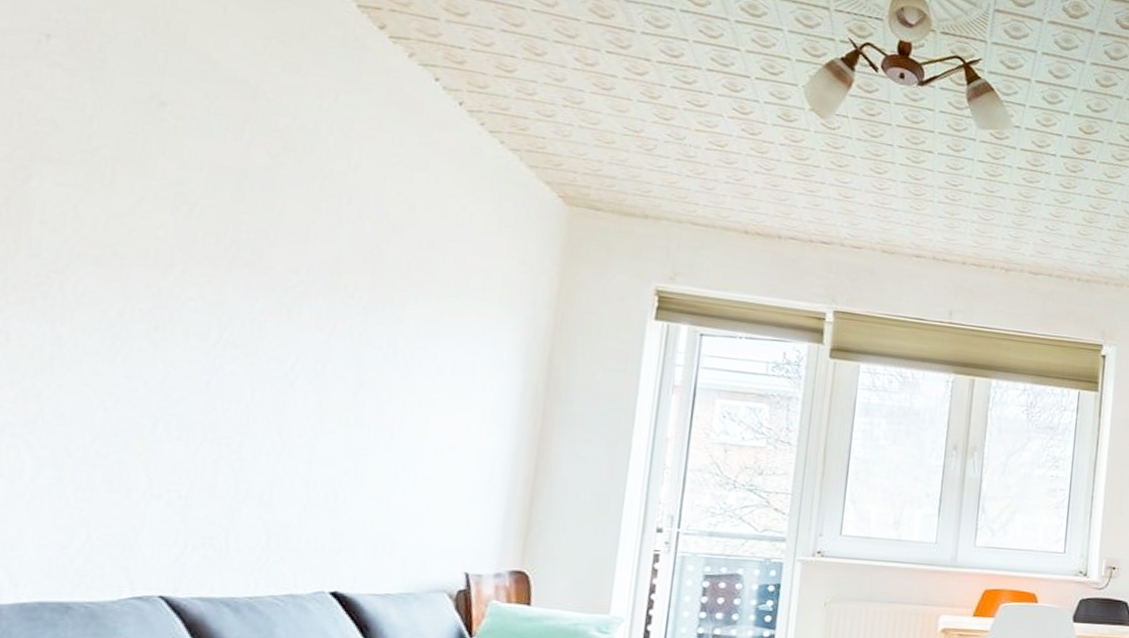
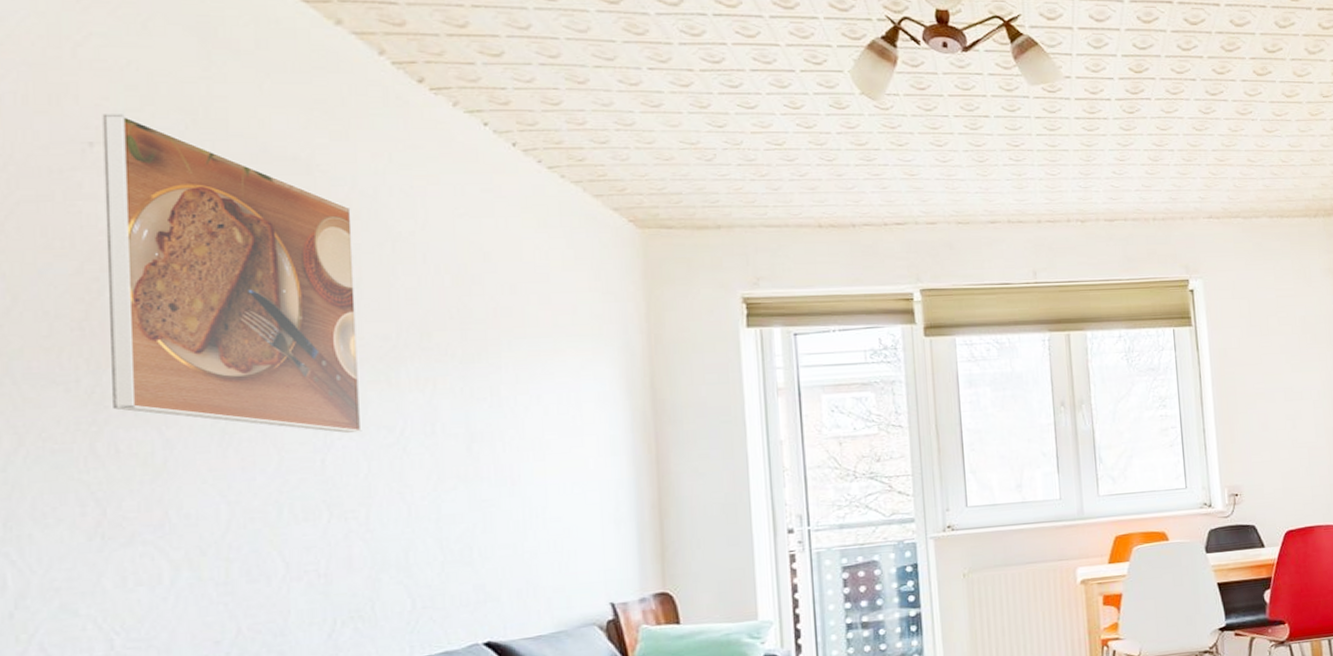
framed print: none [12,9,288,361] -> present [102,114,362,434]

